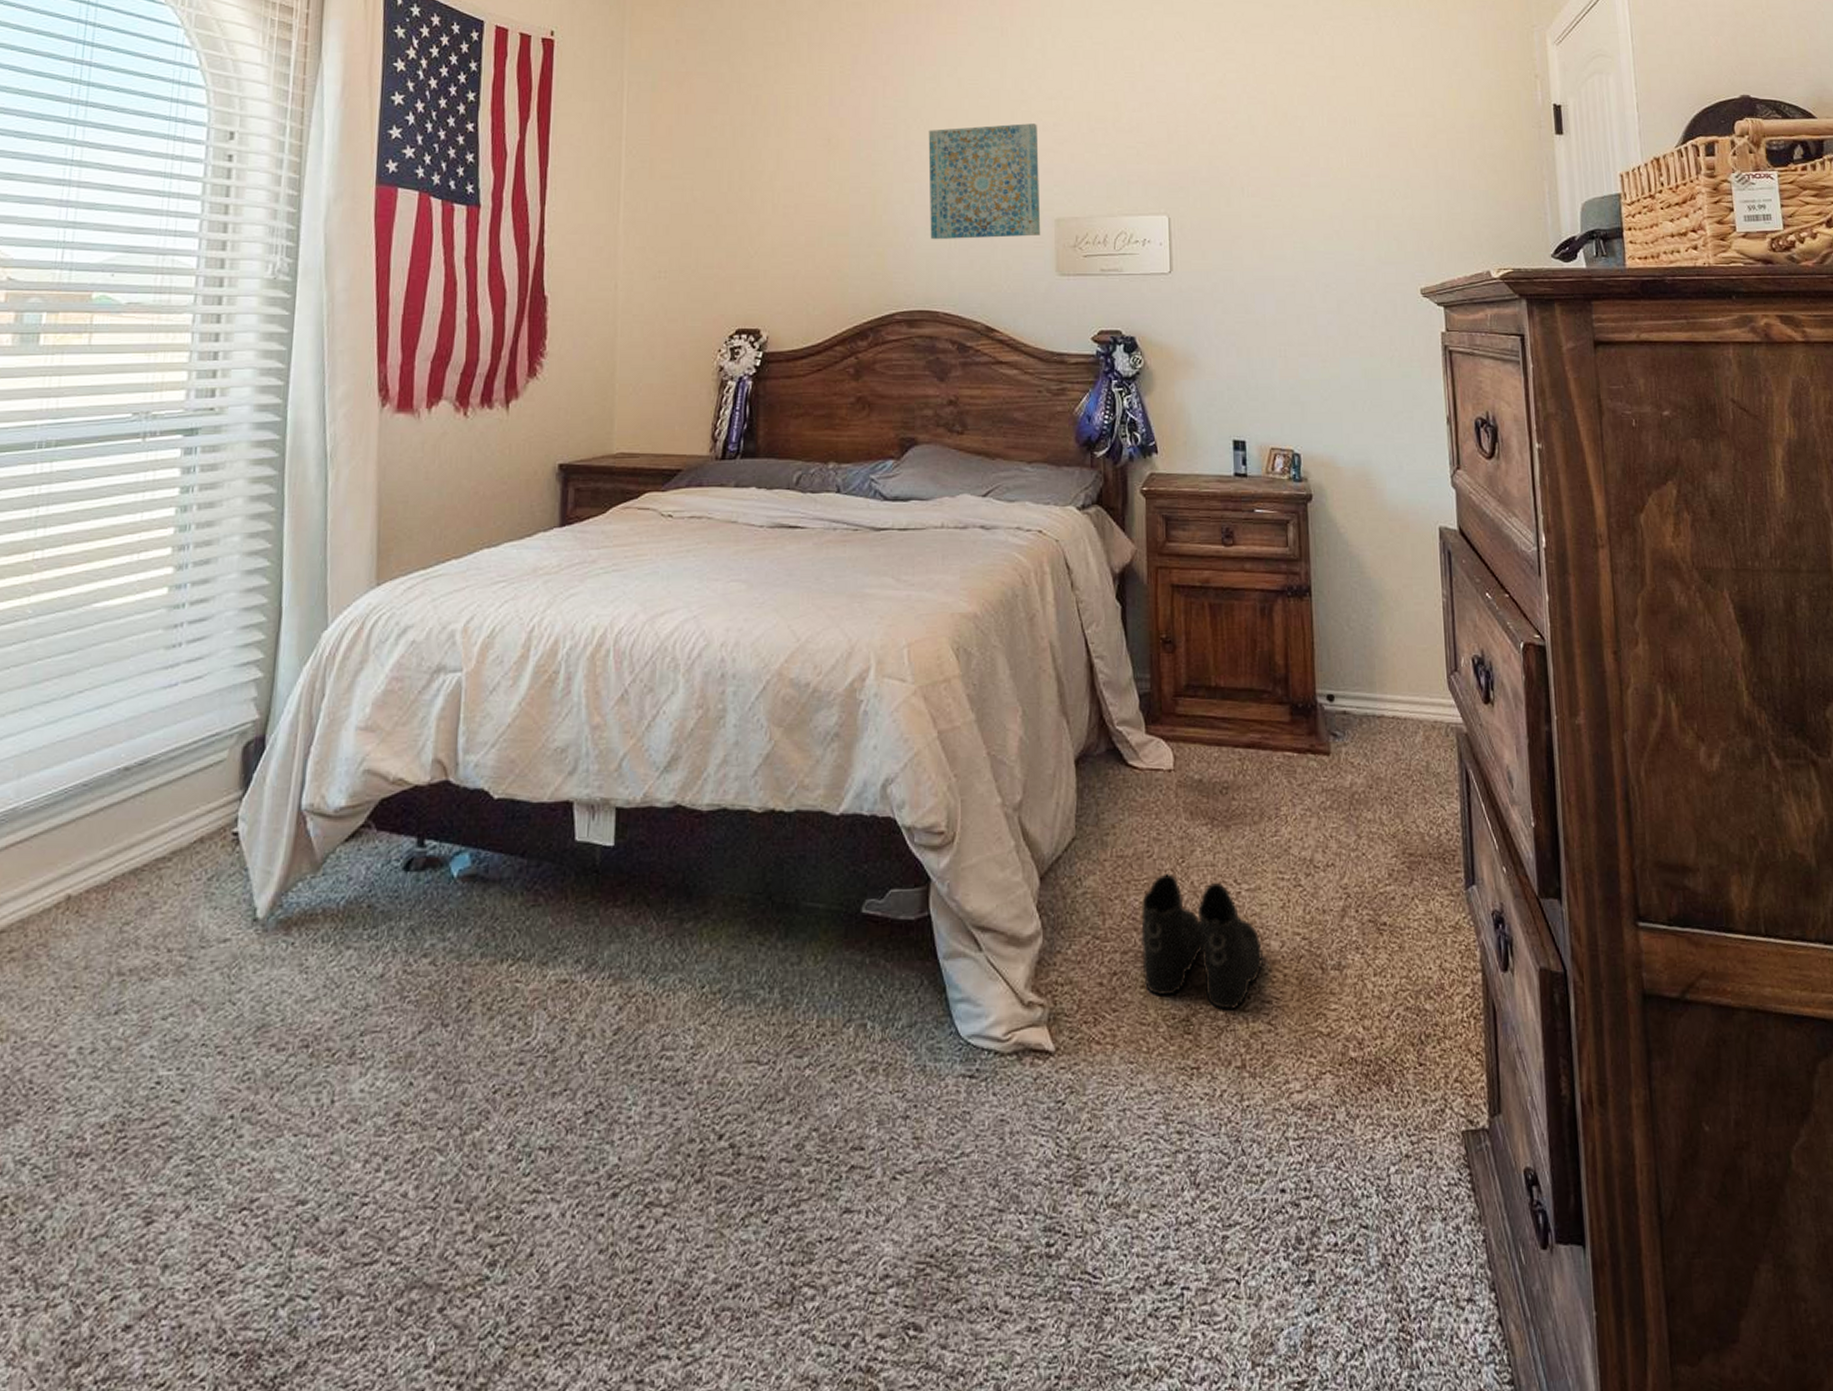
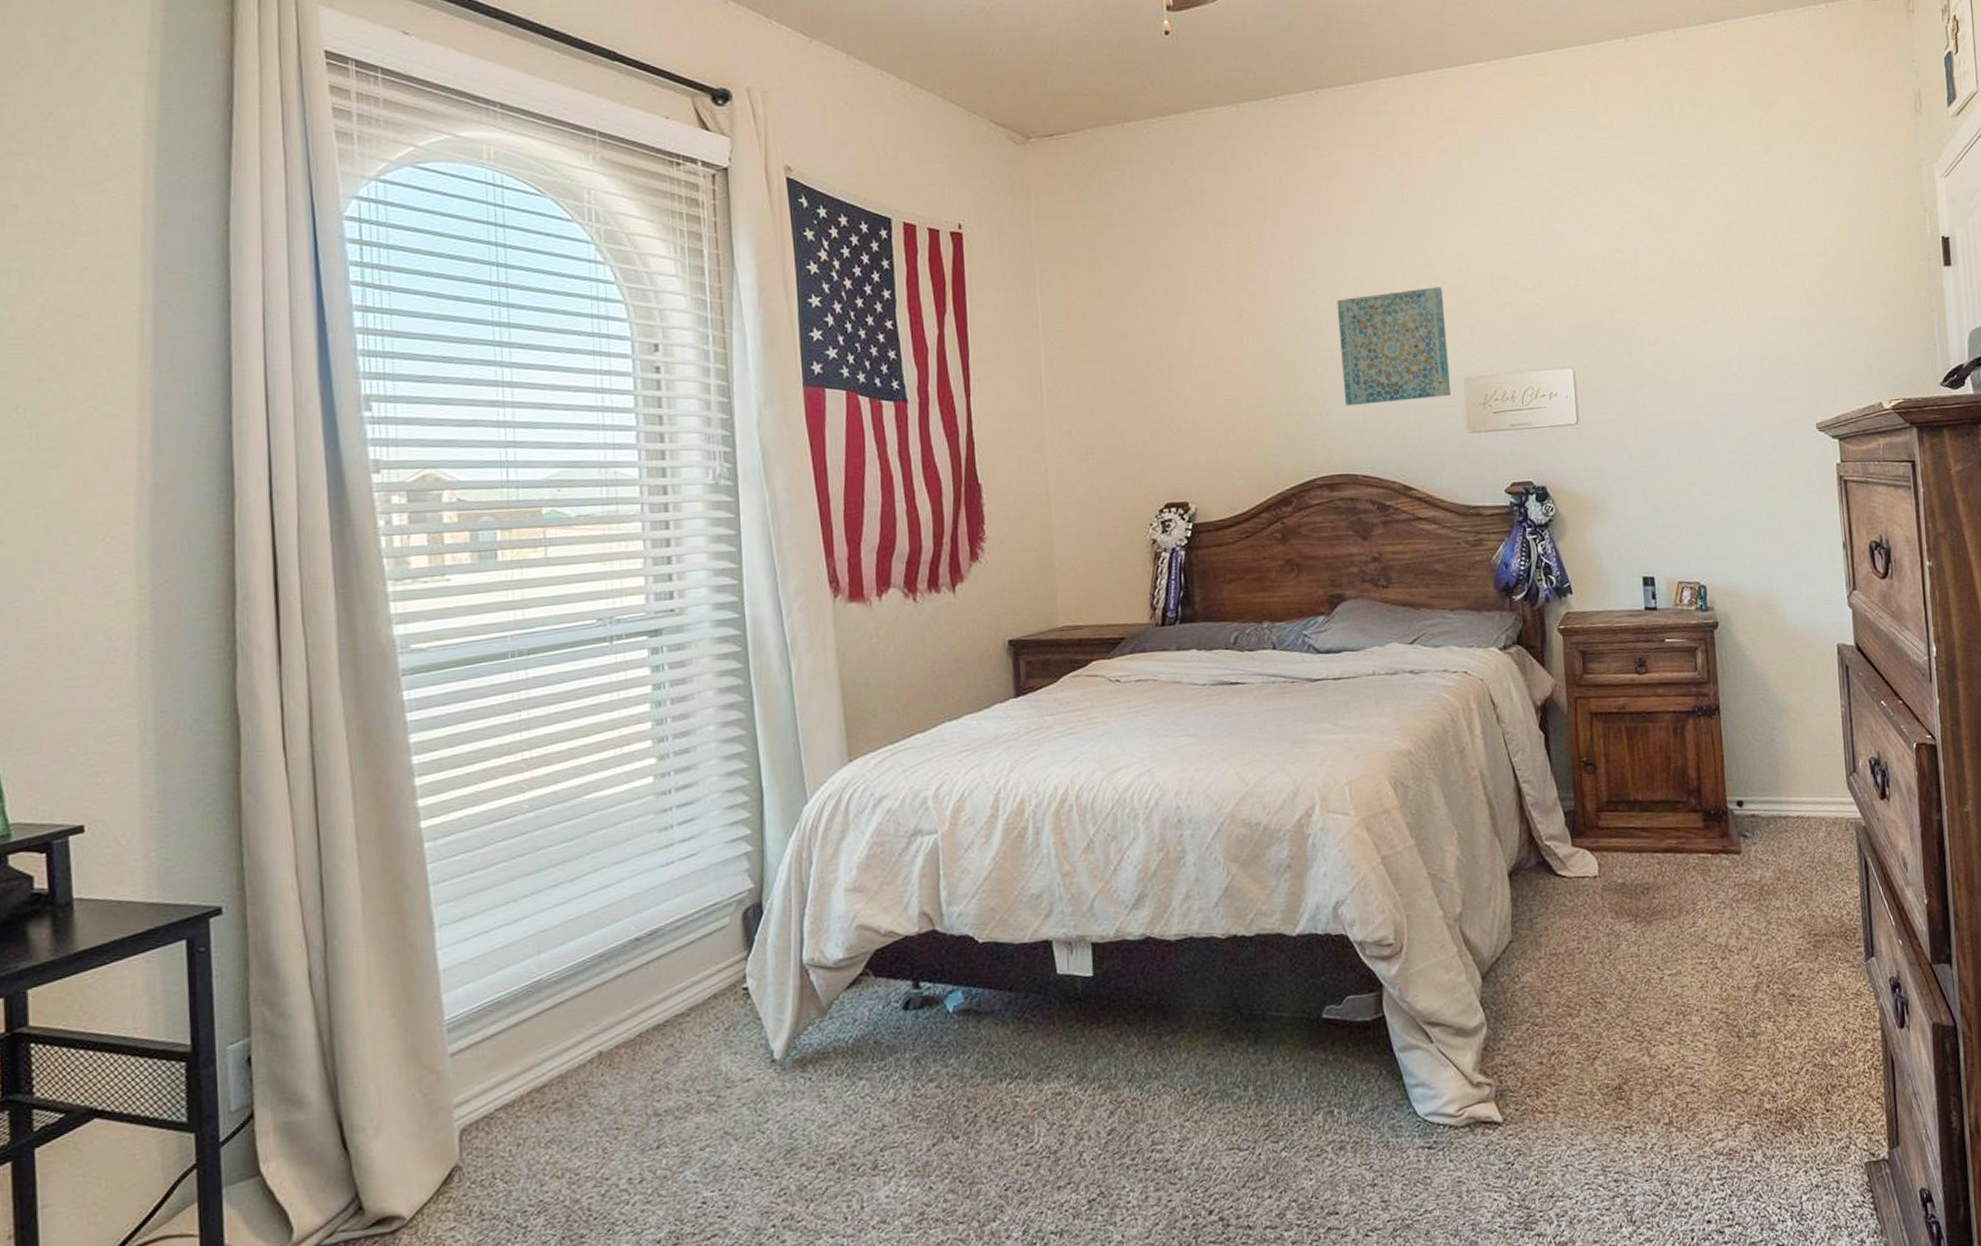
boots: present [1140,873,1263,1011] -> none [1574,966,1685,1077]

